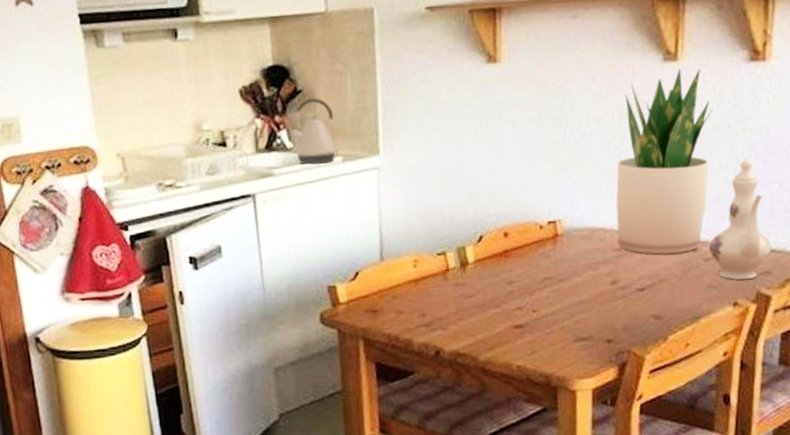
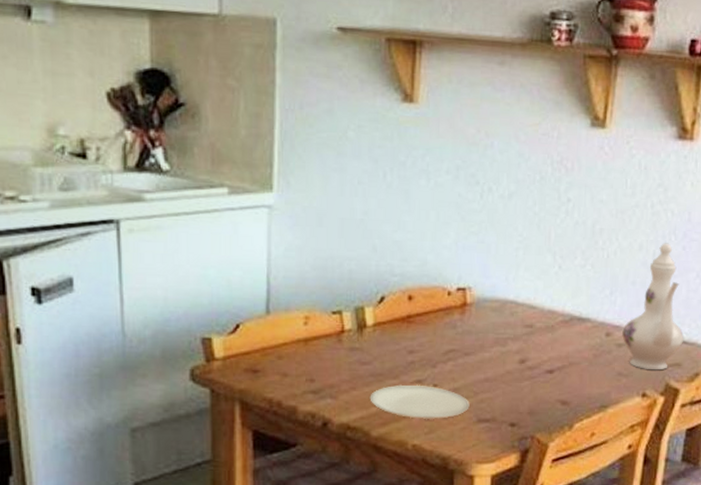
kettle: present [289,98,339,165] -> none [166,114,225,194]
plate: none [475,311,567,342] -> present [370,384,470,419]
planter: present [616,68,714,255] -> none [529,137,638,336]

